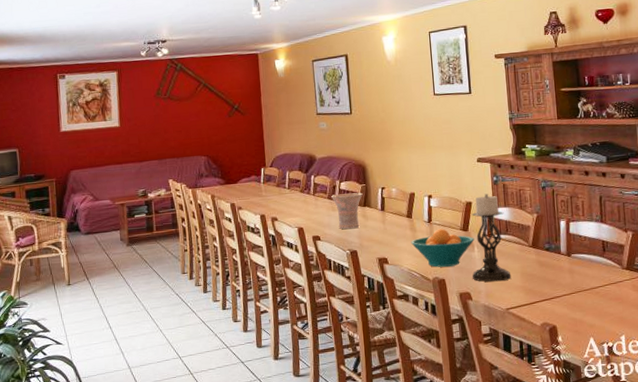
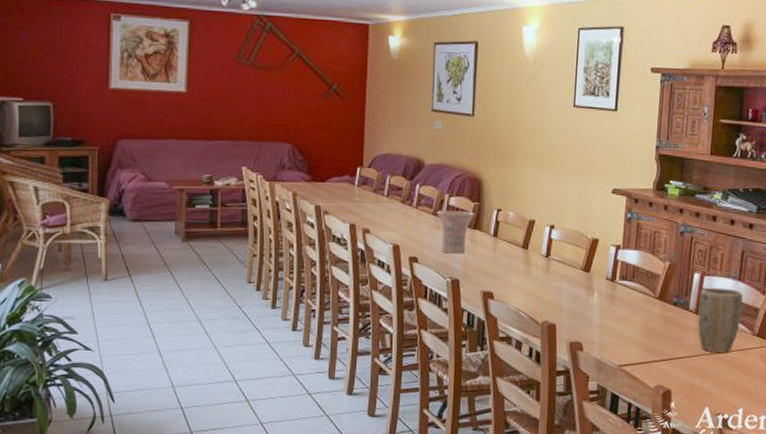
fruit bowl: present [411,228,474,267] -> none [523,266,595,311]
candle holder: present [471,193,512,282] -> none [587,231,633,334]
plant pot: none [568,230,609,288] -> present [697,287,743,353]

